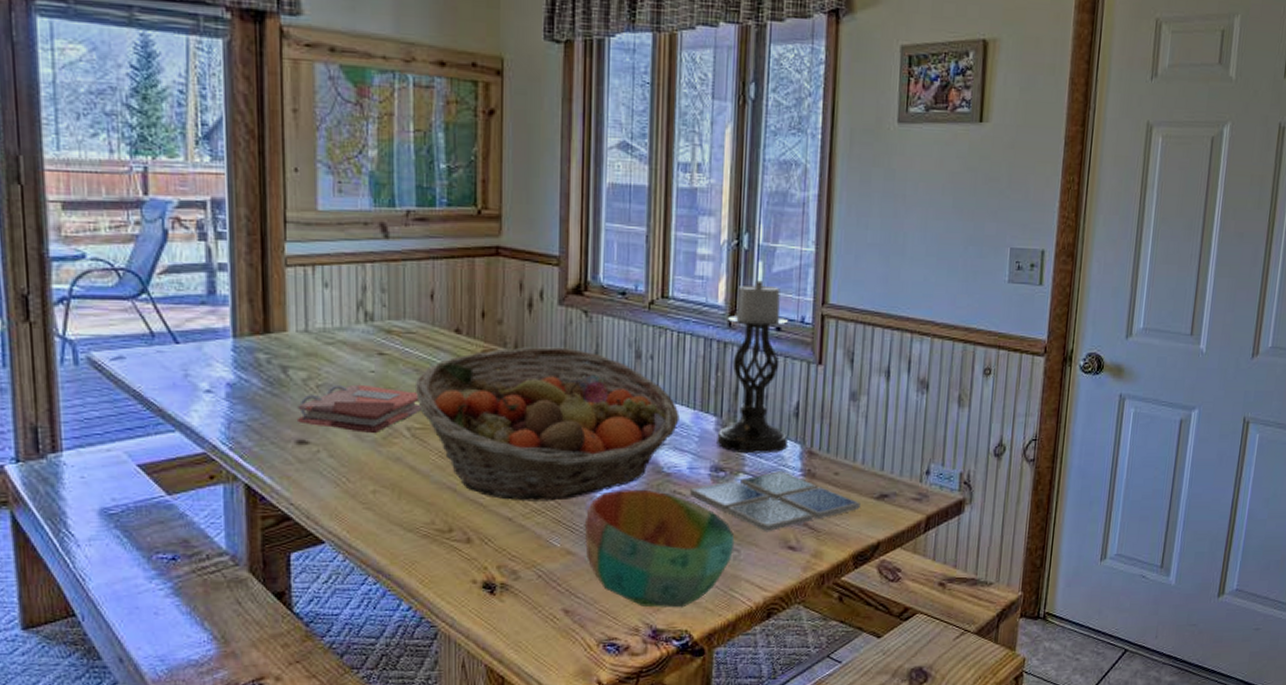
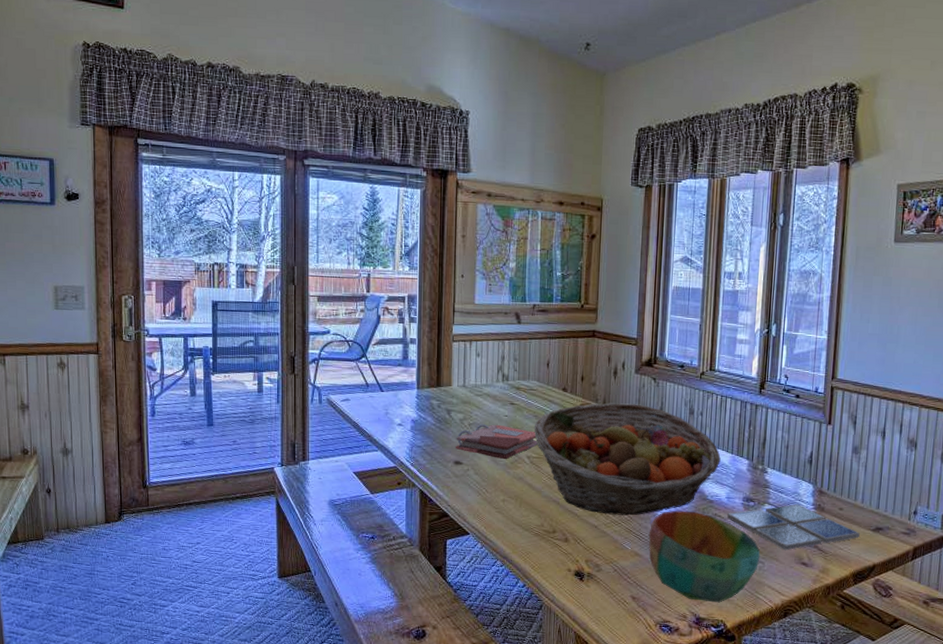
candle holder: present [717,280,789,454] -> none [748,359,805,491]

